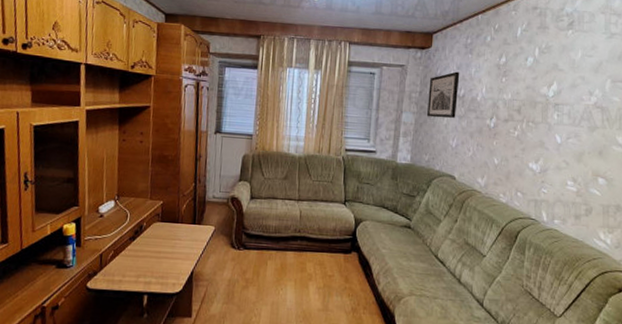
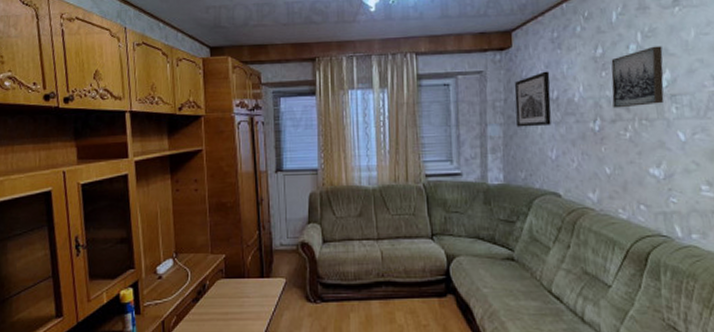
wall art: none [508,61,554,111] -> present [611,46,664,108]

